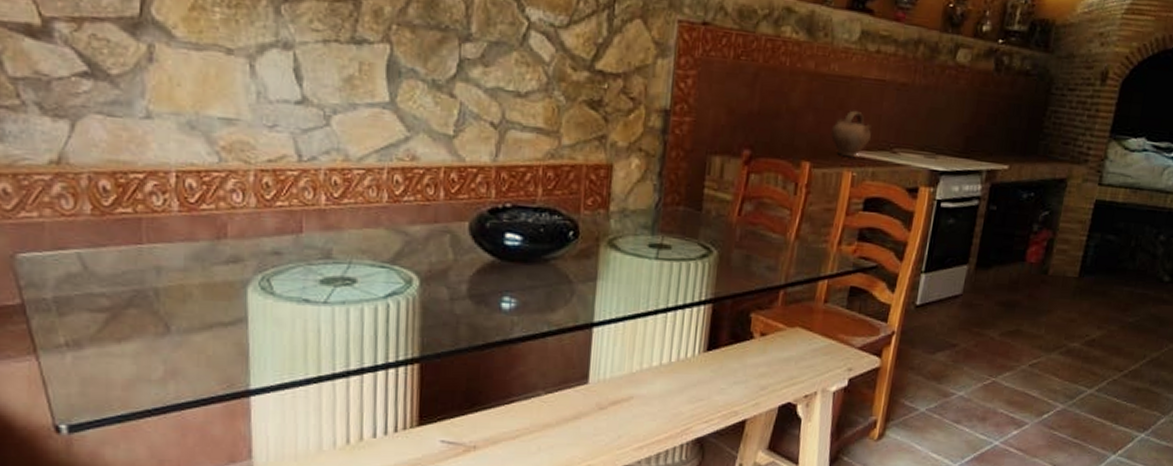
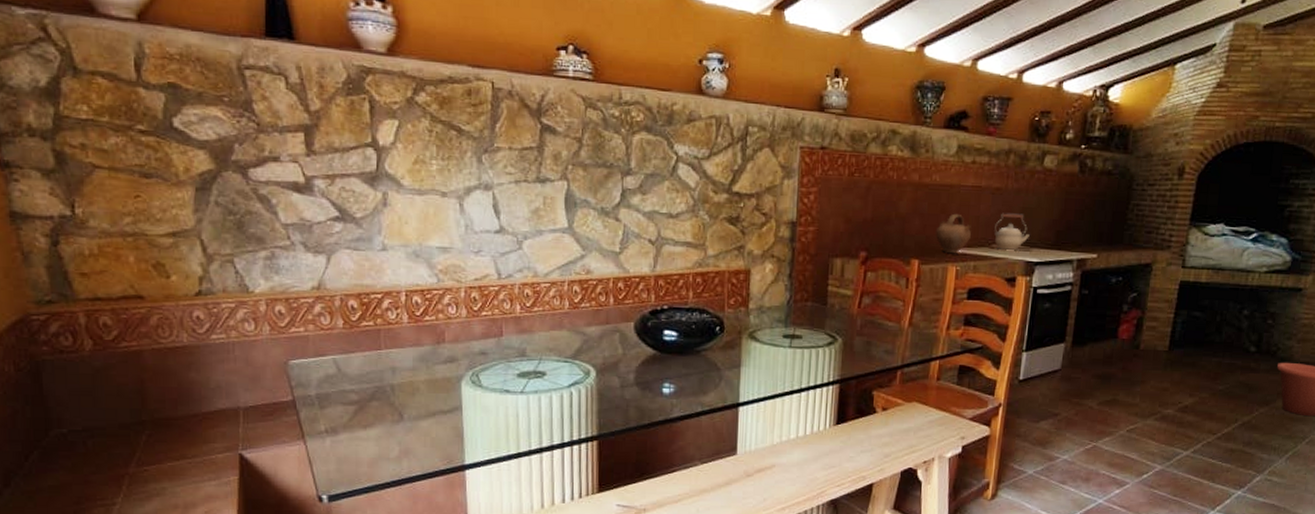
kettle: none [896,112,936,156] -> present [994,213,1030,250]

